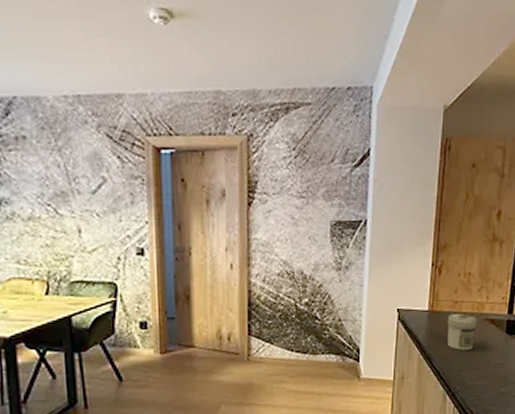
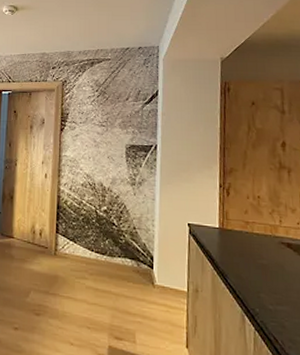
jar: present [447,313,477,350] -> none [239,233,272,272]

